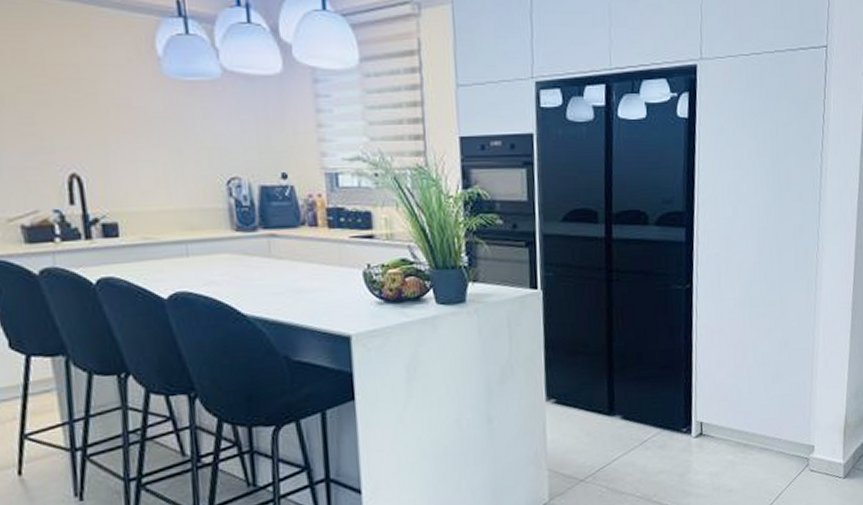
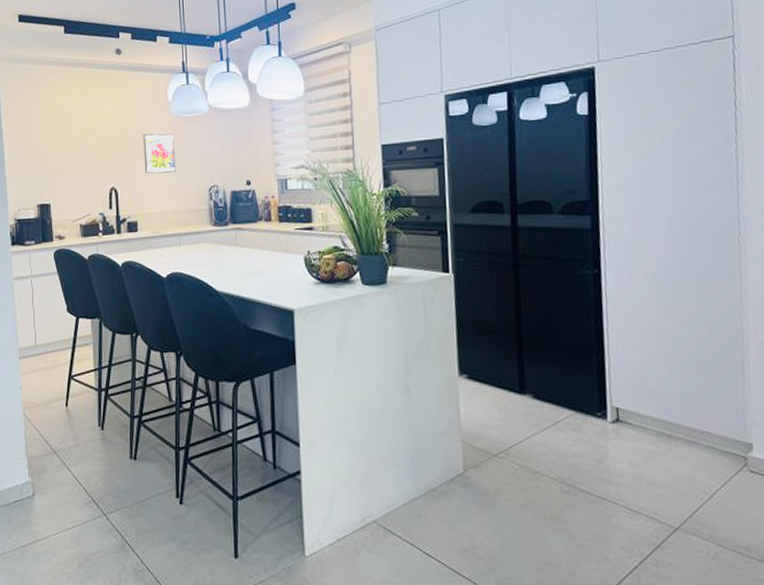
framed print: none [119,99,176,158] -> present [143,133,176,174]

